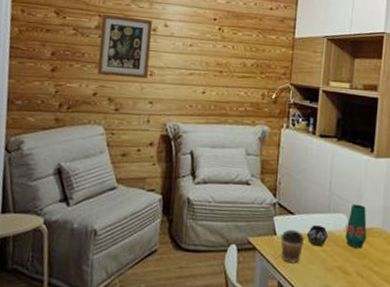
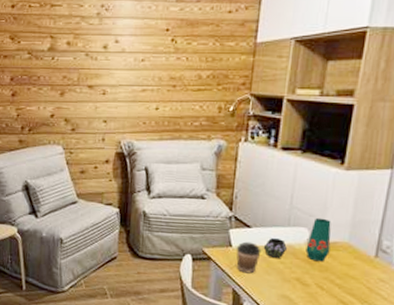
wall art: present [97,13,153,79] -> none [53,34,104,98]

